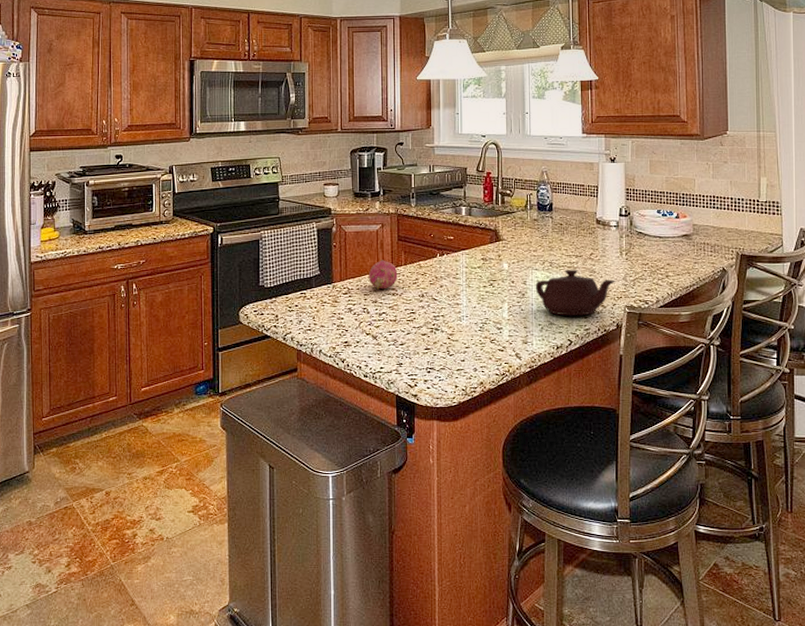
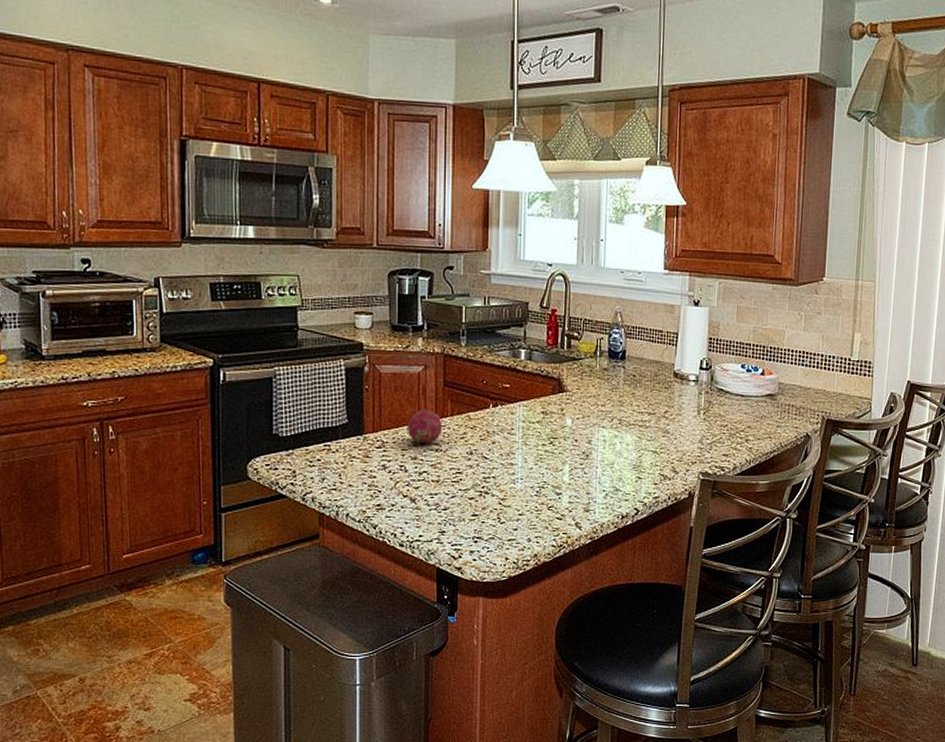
teapot: present [535,270,615,316] -> none [601,429,690,482]

